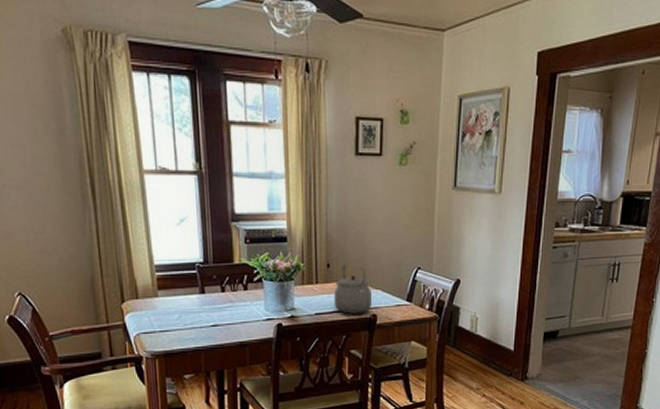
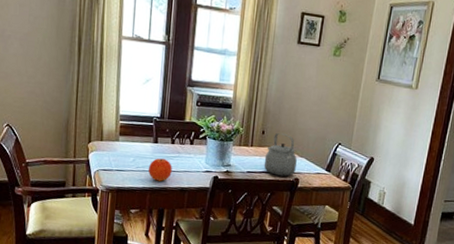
fruit: none [197,311,227,338] -> present [148,158,172,181]

